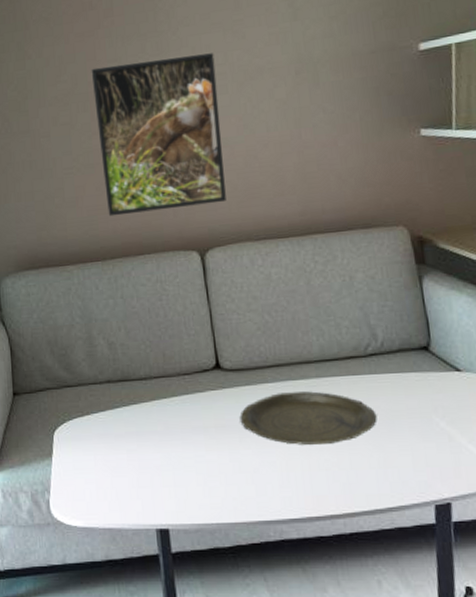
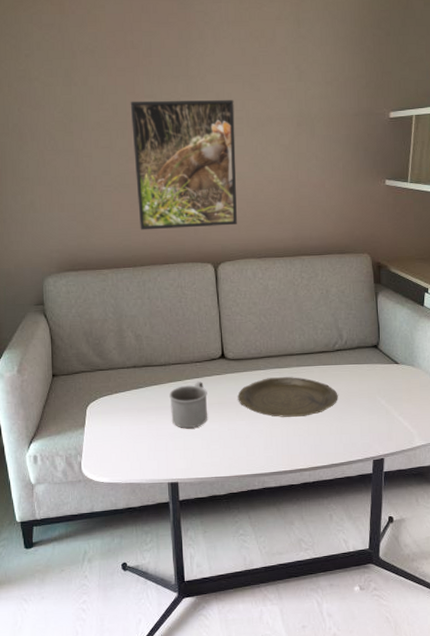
mug: none [152,399,203,459] -> present [169,381,208,428]

